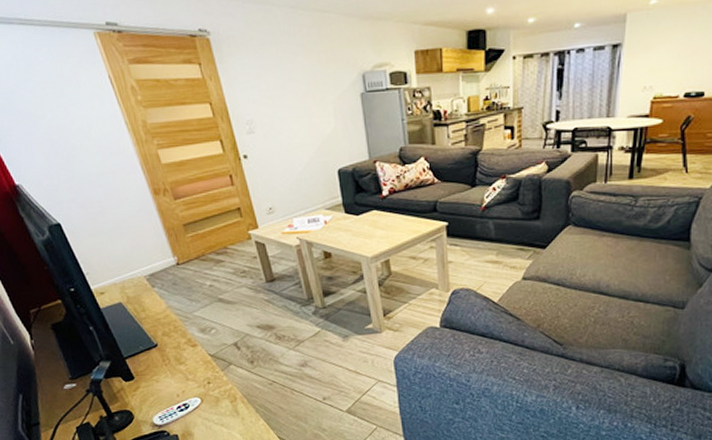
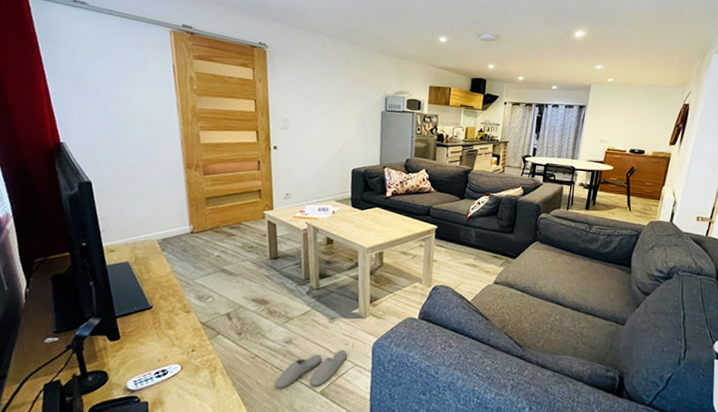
slippers: none [298,367,368,411] -> present [274,349,347,388]

